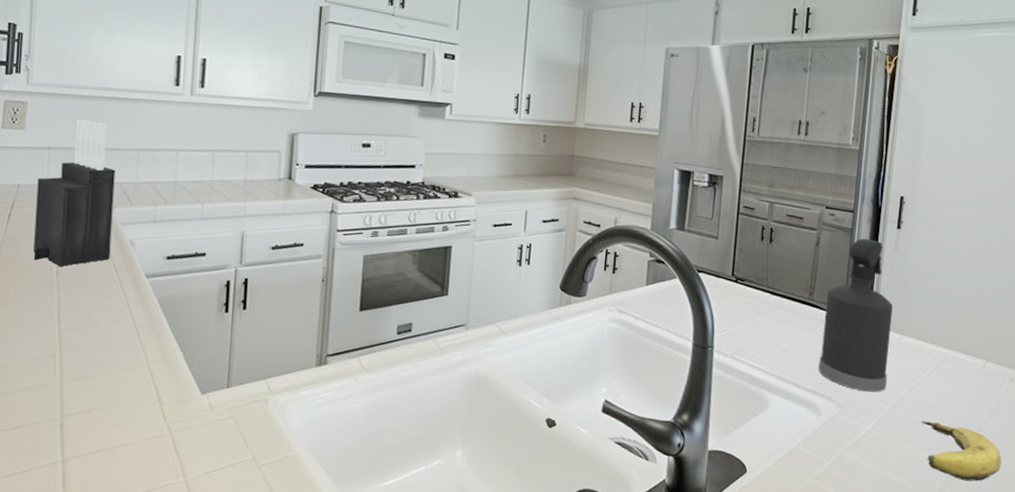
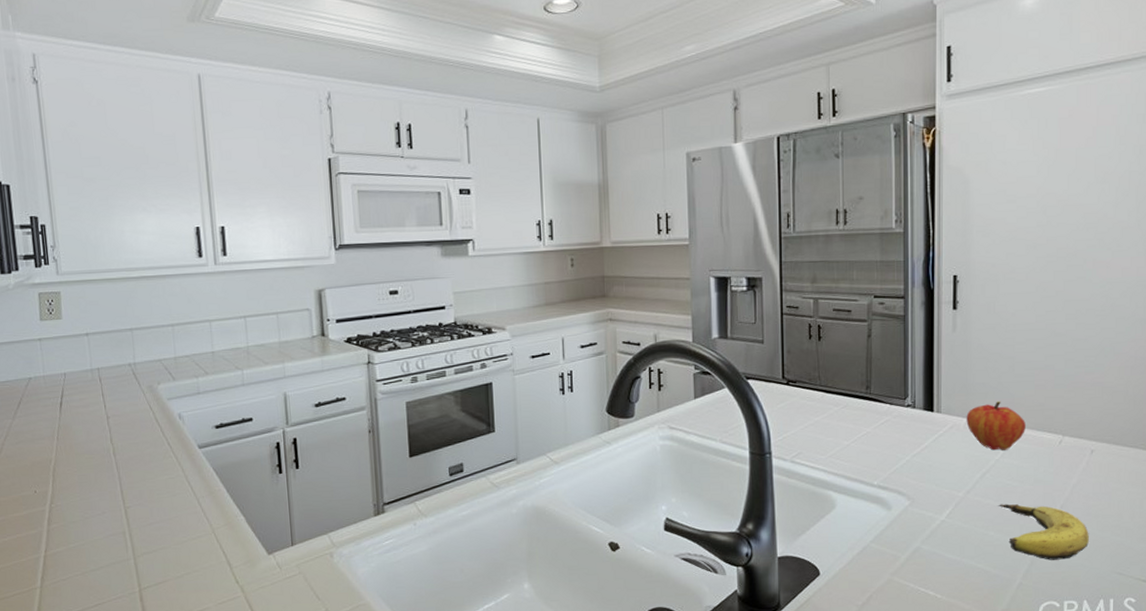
knife block: present [33,119,115,267] -> none [82,302,162,448]
spray bottle: present [818,239,893,392] -> none [884,324,957,481]
fruit: none [899,321,953,369] -> present [966,401,1025,451]

